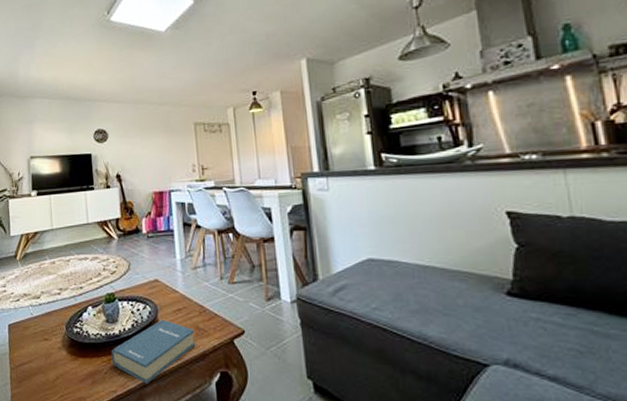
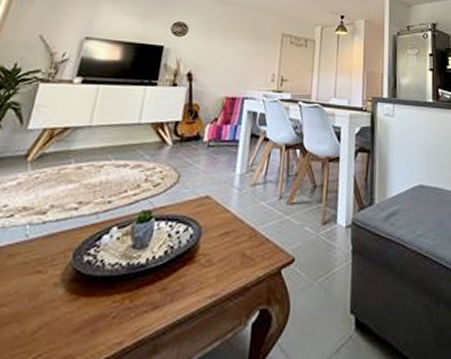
hardback book: present [111,319,196,384] -> none [126,244,240,330]

